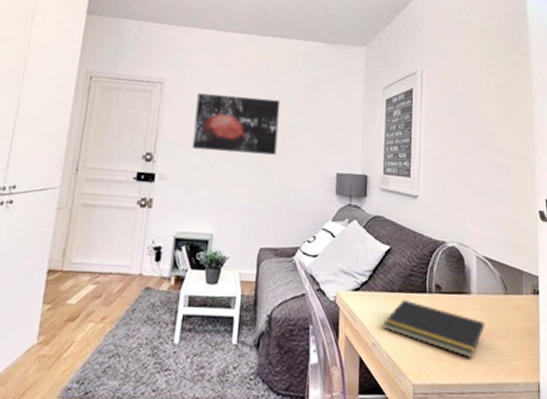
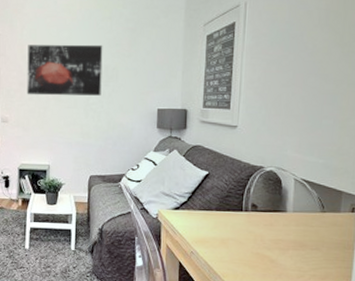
notepad: present [383,299,485,358] -> none [201,216,299,265]

